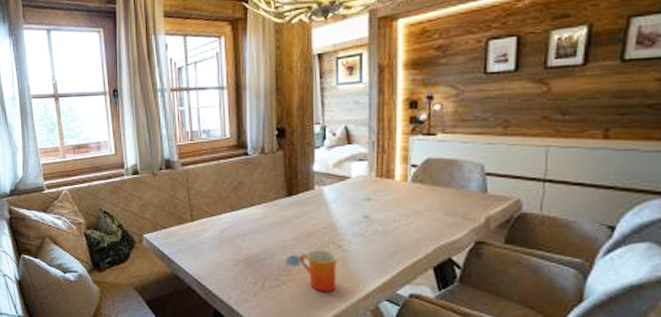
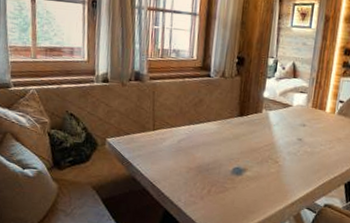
mug: present [300,249,338,292] -> none [243,163,274,199]

